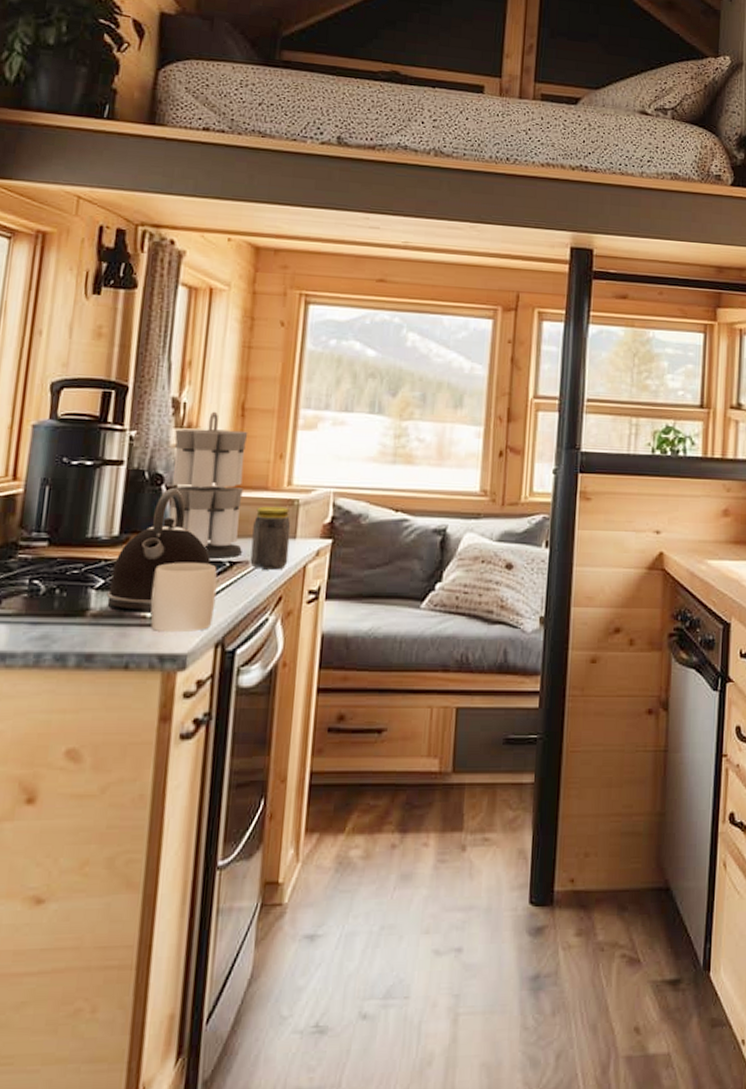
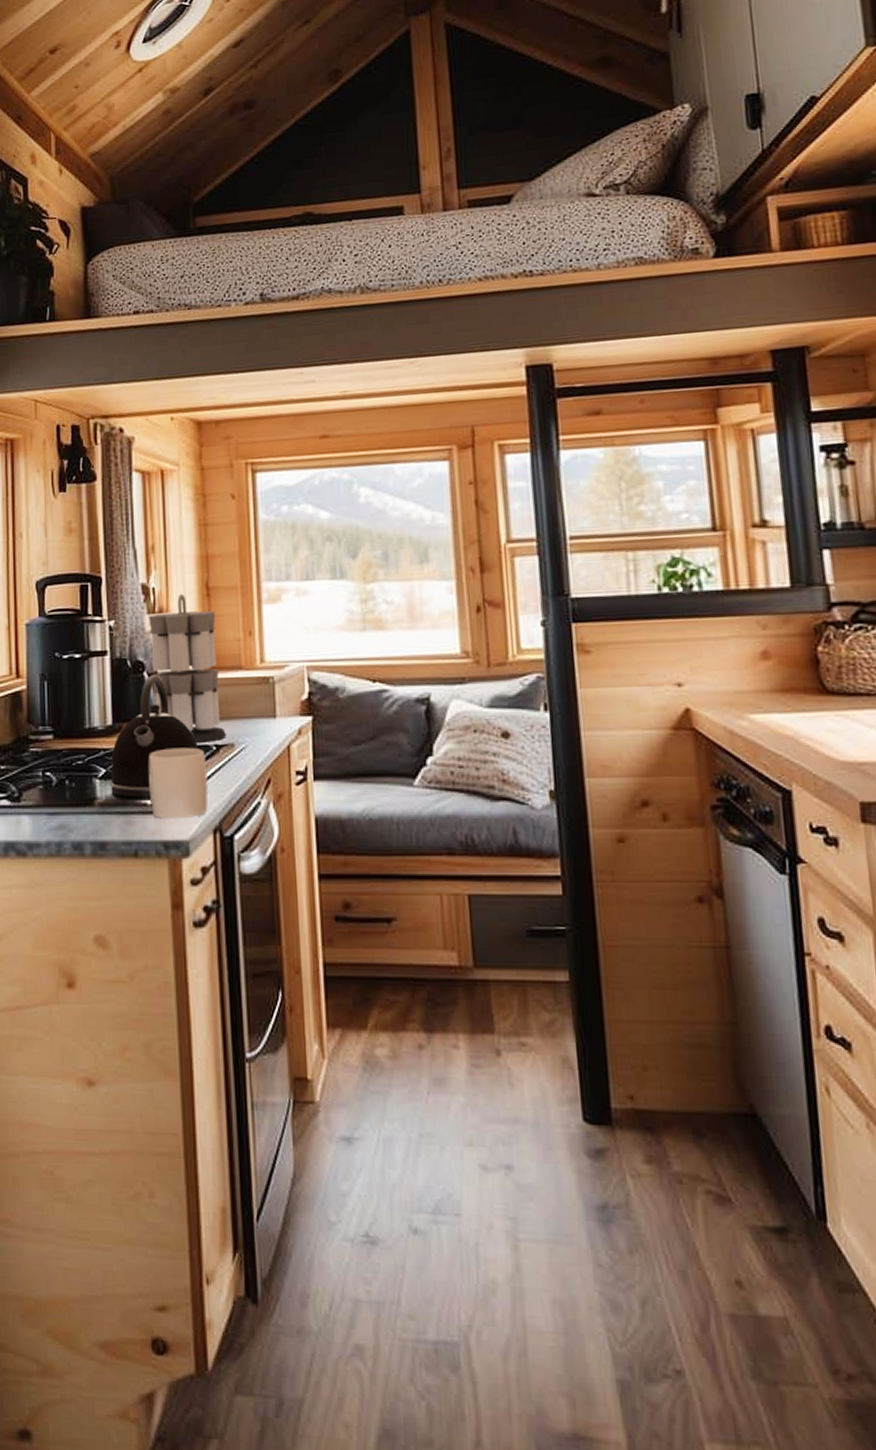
jar: present [250,506,291,570] -> none [233,685,271,752]

